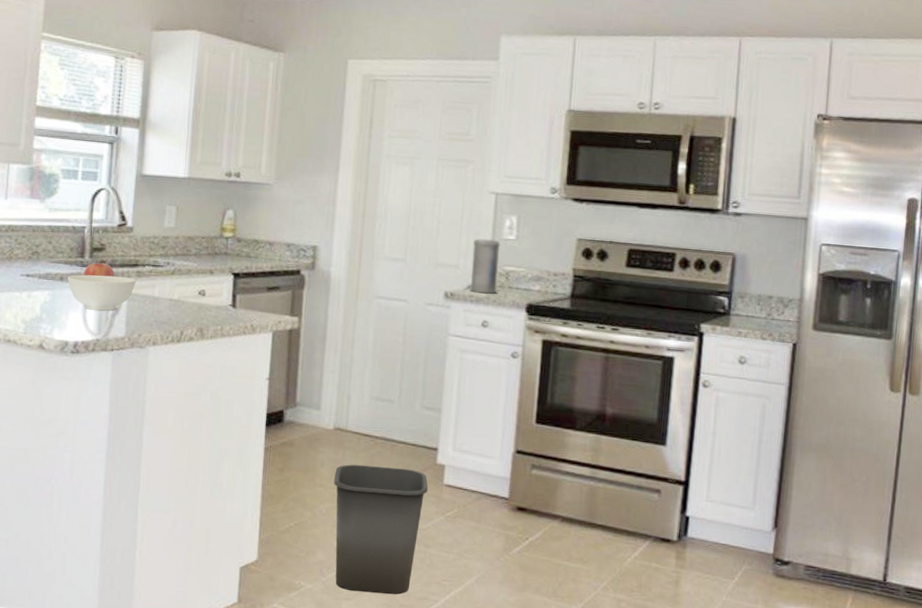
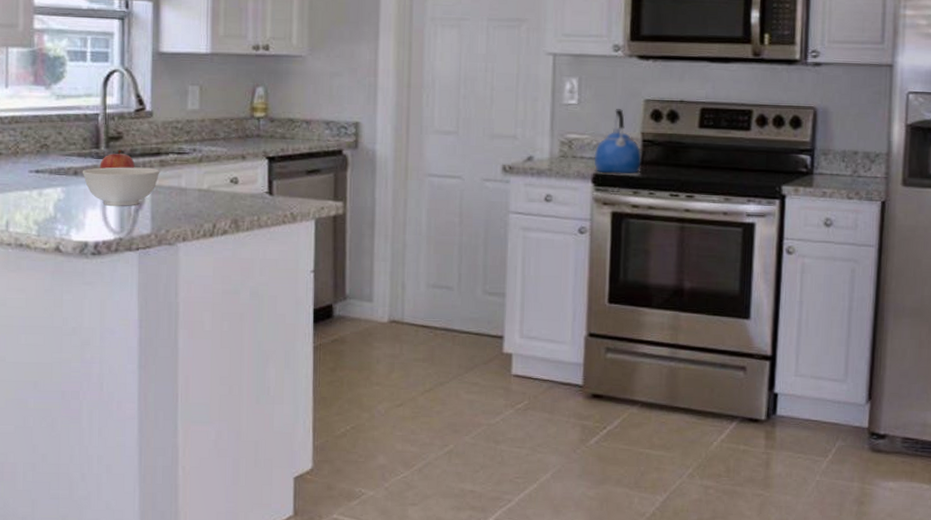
waste bin: present [333,464,428,594] -> none [391,358,495,496]
canister: present [469,238,501,295] -> none [530,104,561,166]
kettle: none [528,246,572,306] -> present [594,109,642,174]

